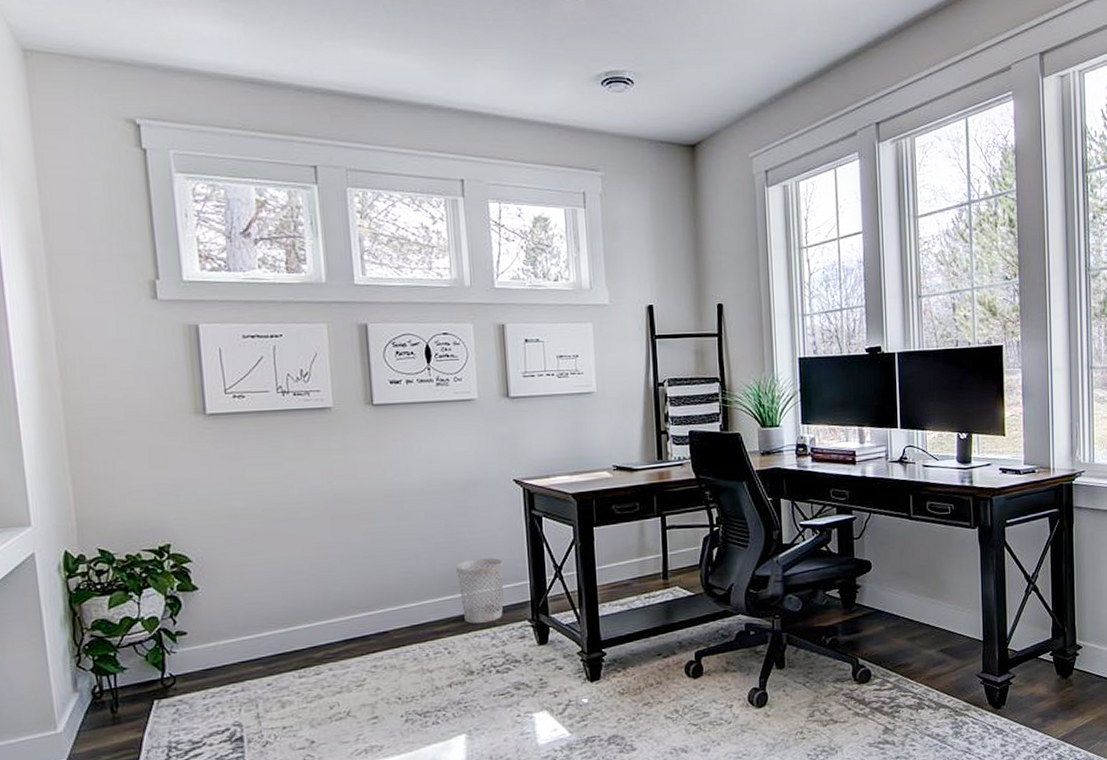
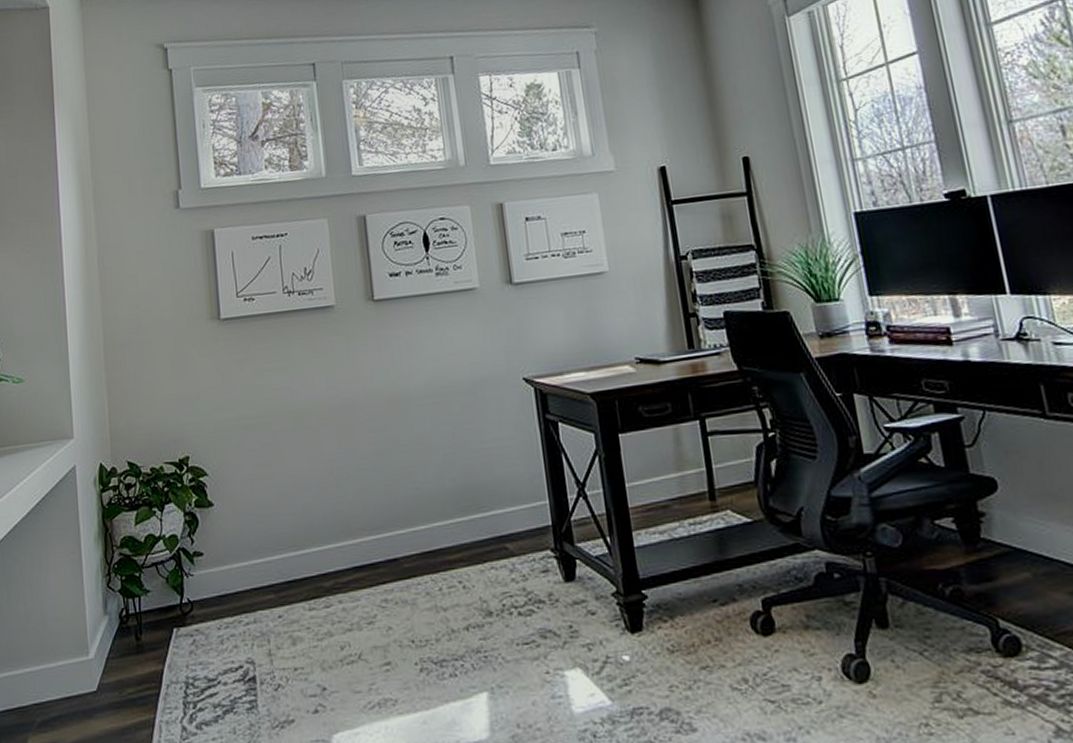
wastebasket: present [456,557,504,624] -> none [467,471,522,552]

